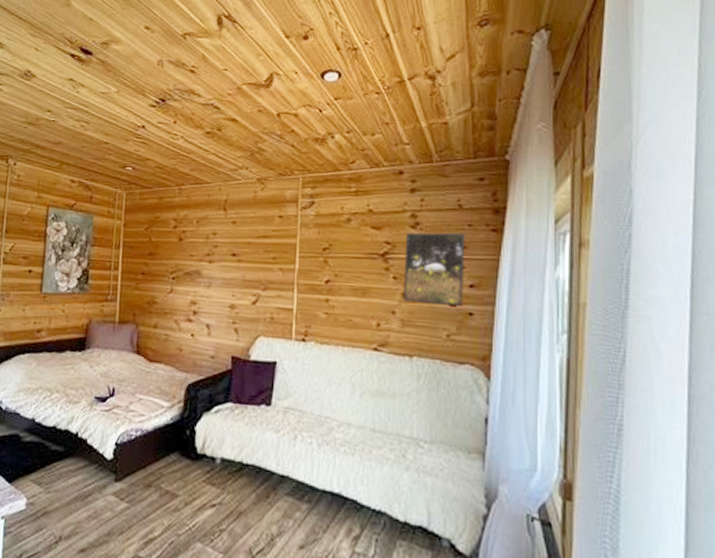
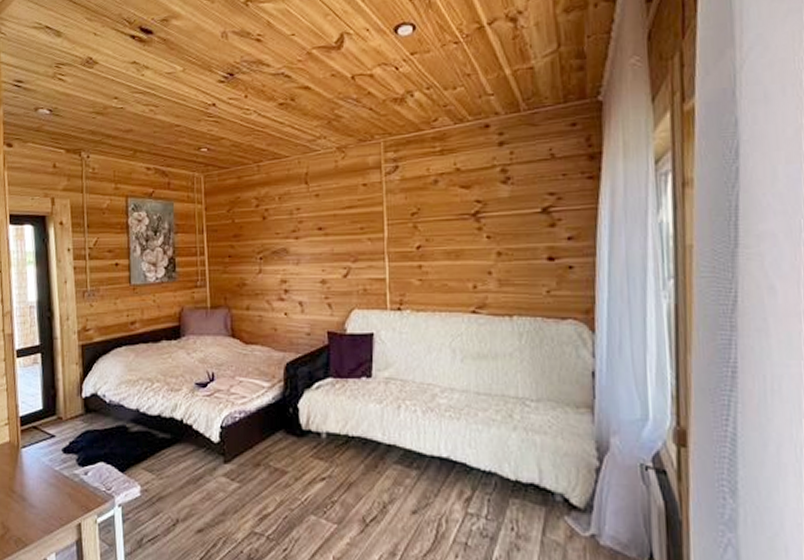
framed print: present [403,232,465,306] -> none [497,184,562,261]

